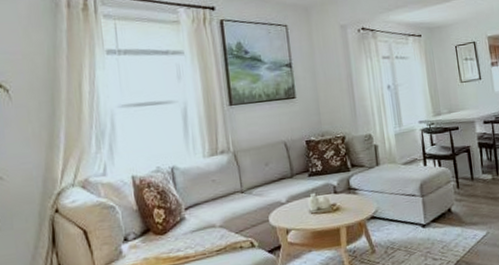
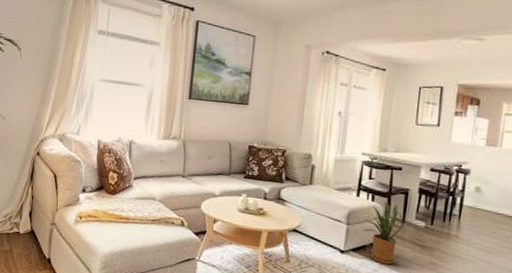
house plant: none [434,161,474,227] -> present [363,199,404,264]

